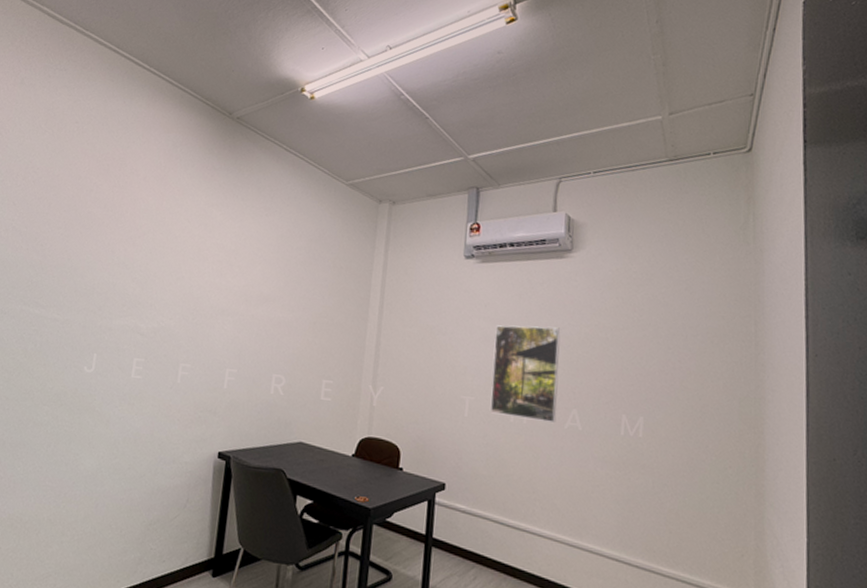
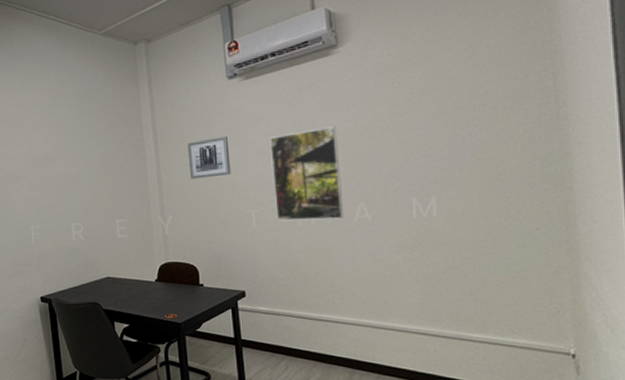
wall art: none [410,313,455,355] -> present [187,136,231,179]

